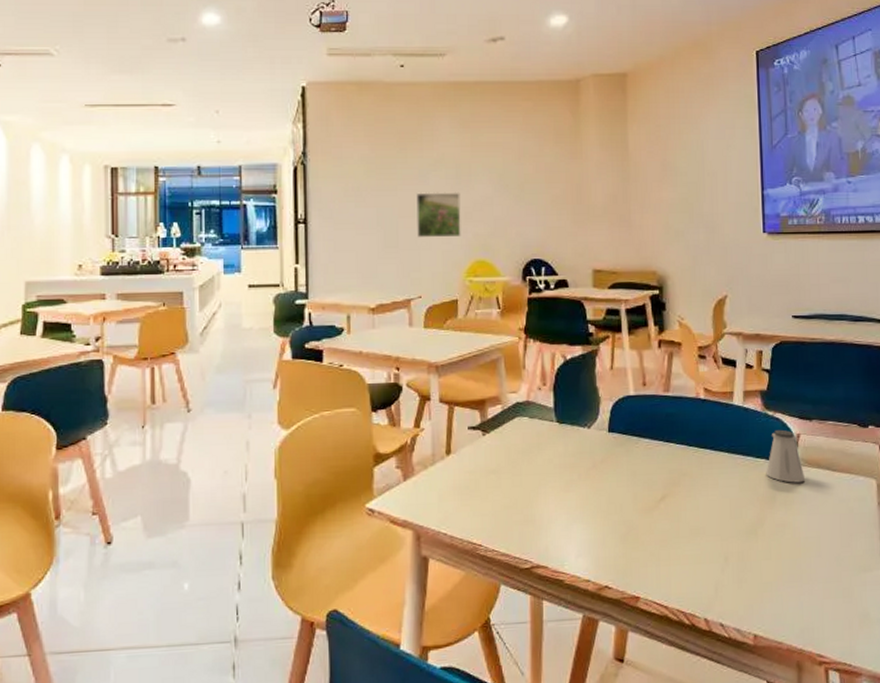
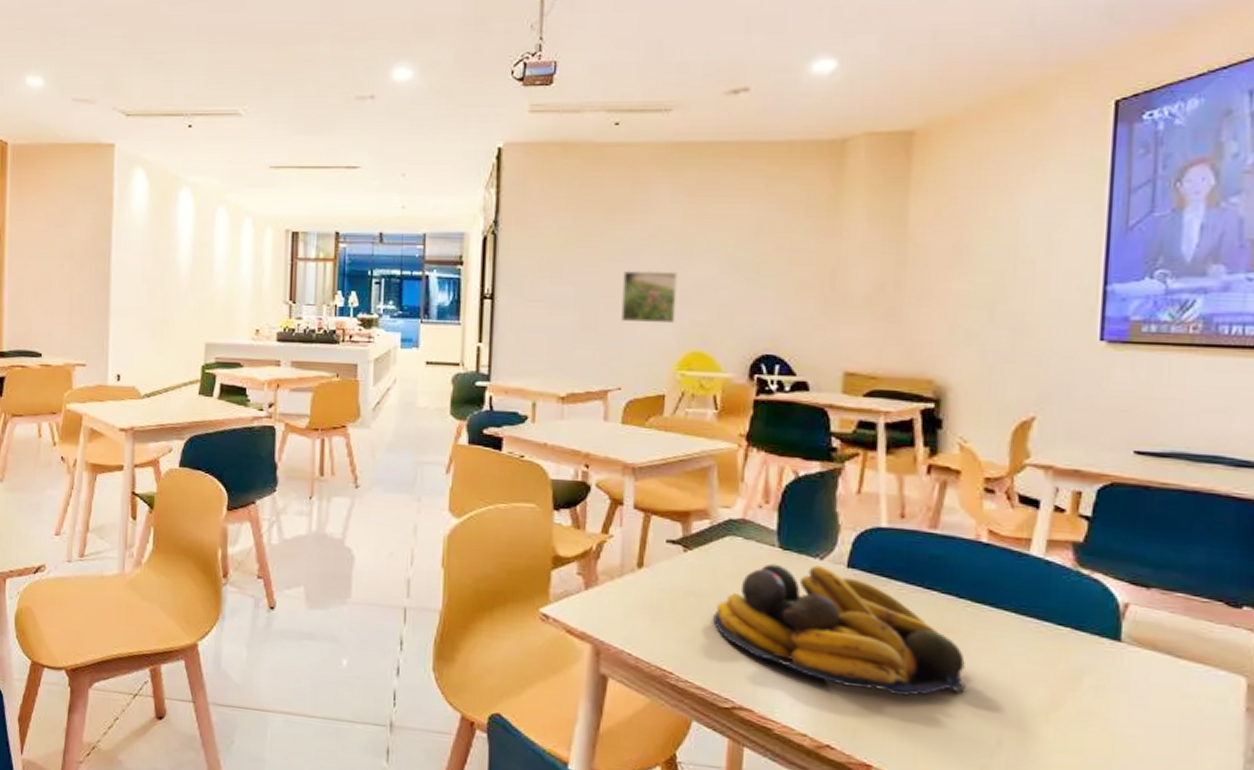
fruit bowl: none [511,433,702,534] -> present [713,563,969,696]
saltshaker: present [766,429,806,483] -> none [1070,593,1132,665]

